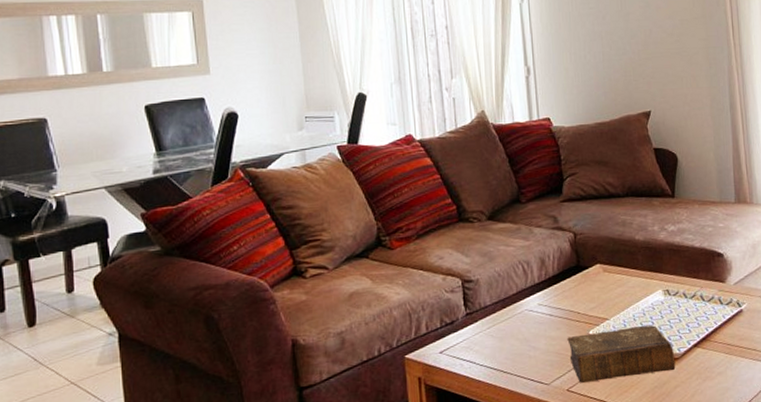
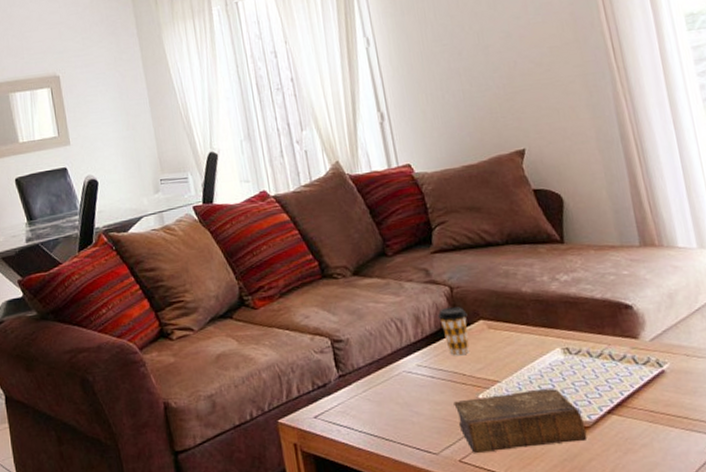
coffee cup: none [560,252,587,296] -> present [437,307,470,356]

